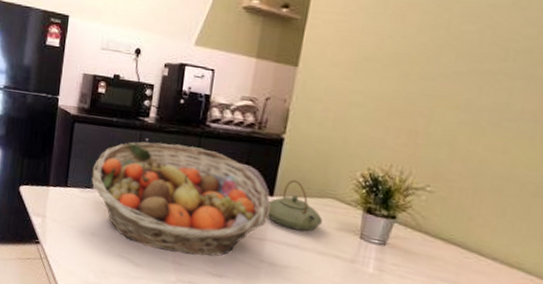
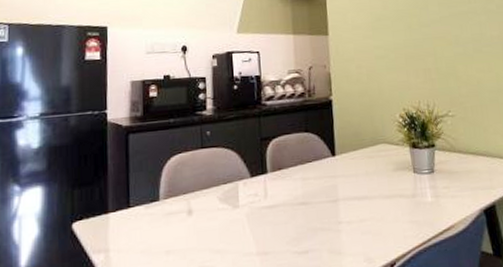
fruit basket: present [91,141,271,257] -> none [156,127,336,246]
teapot: present [267,179,323,231] -> none [333,135,381,183]

